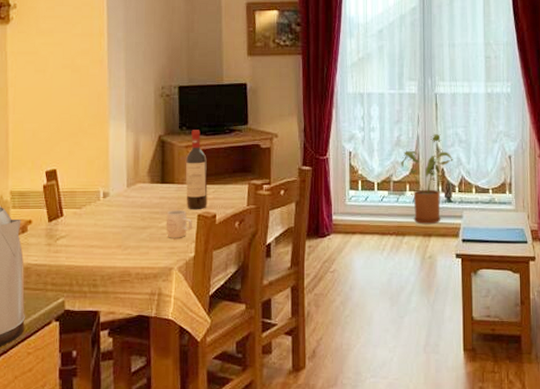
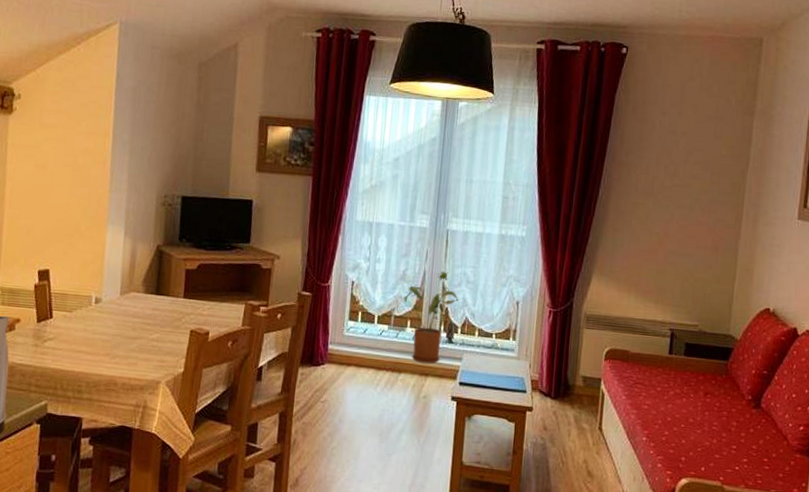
mug: present [166,209,192,238] -> none [157,322,184,352]
wine bottle: present [185,130,208,209] -> none [180,242,205,325]

